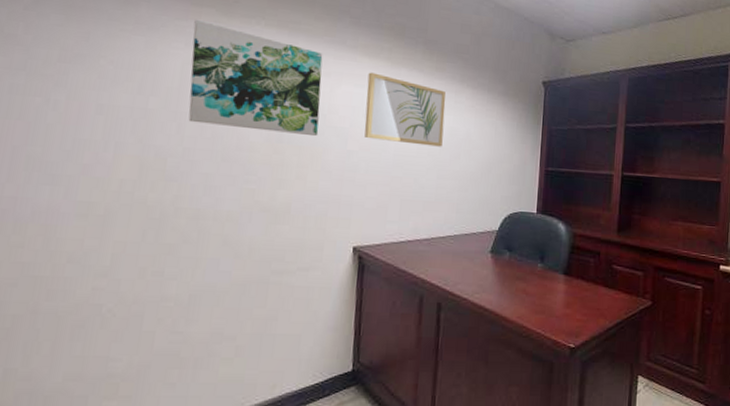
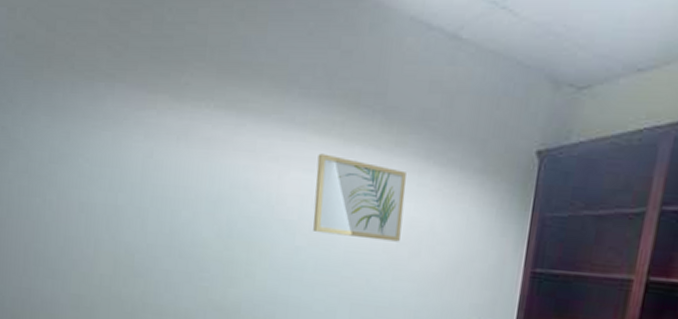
wall art: present [188,19,323,137] -> none [150,108,271,231]

